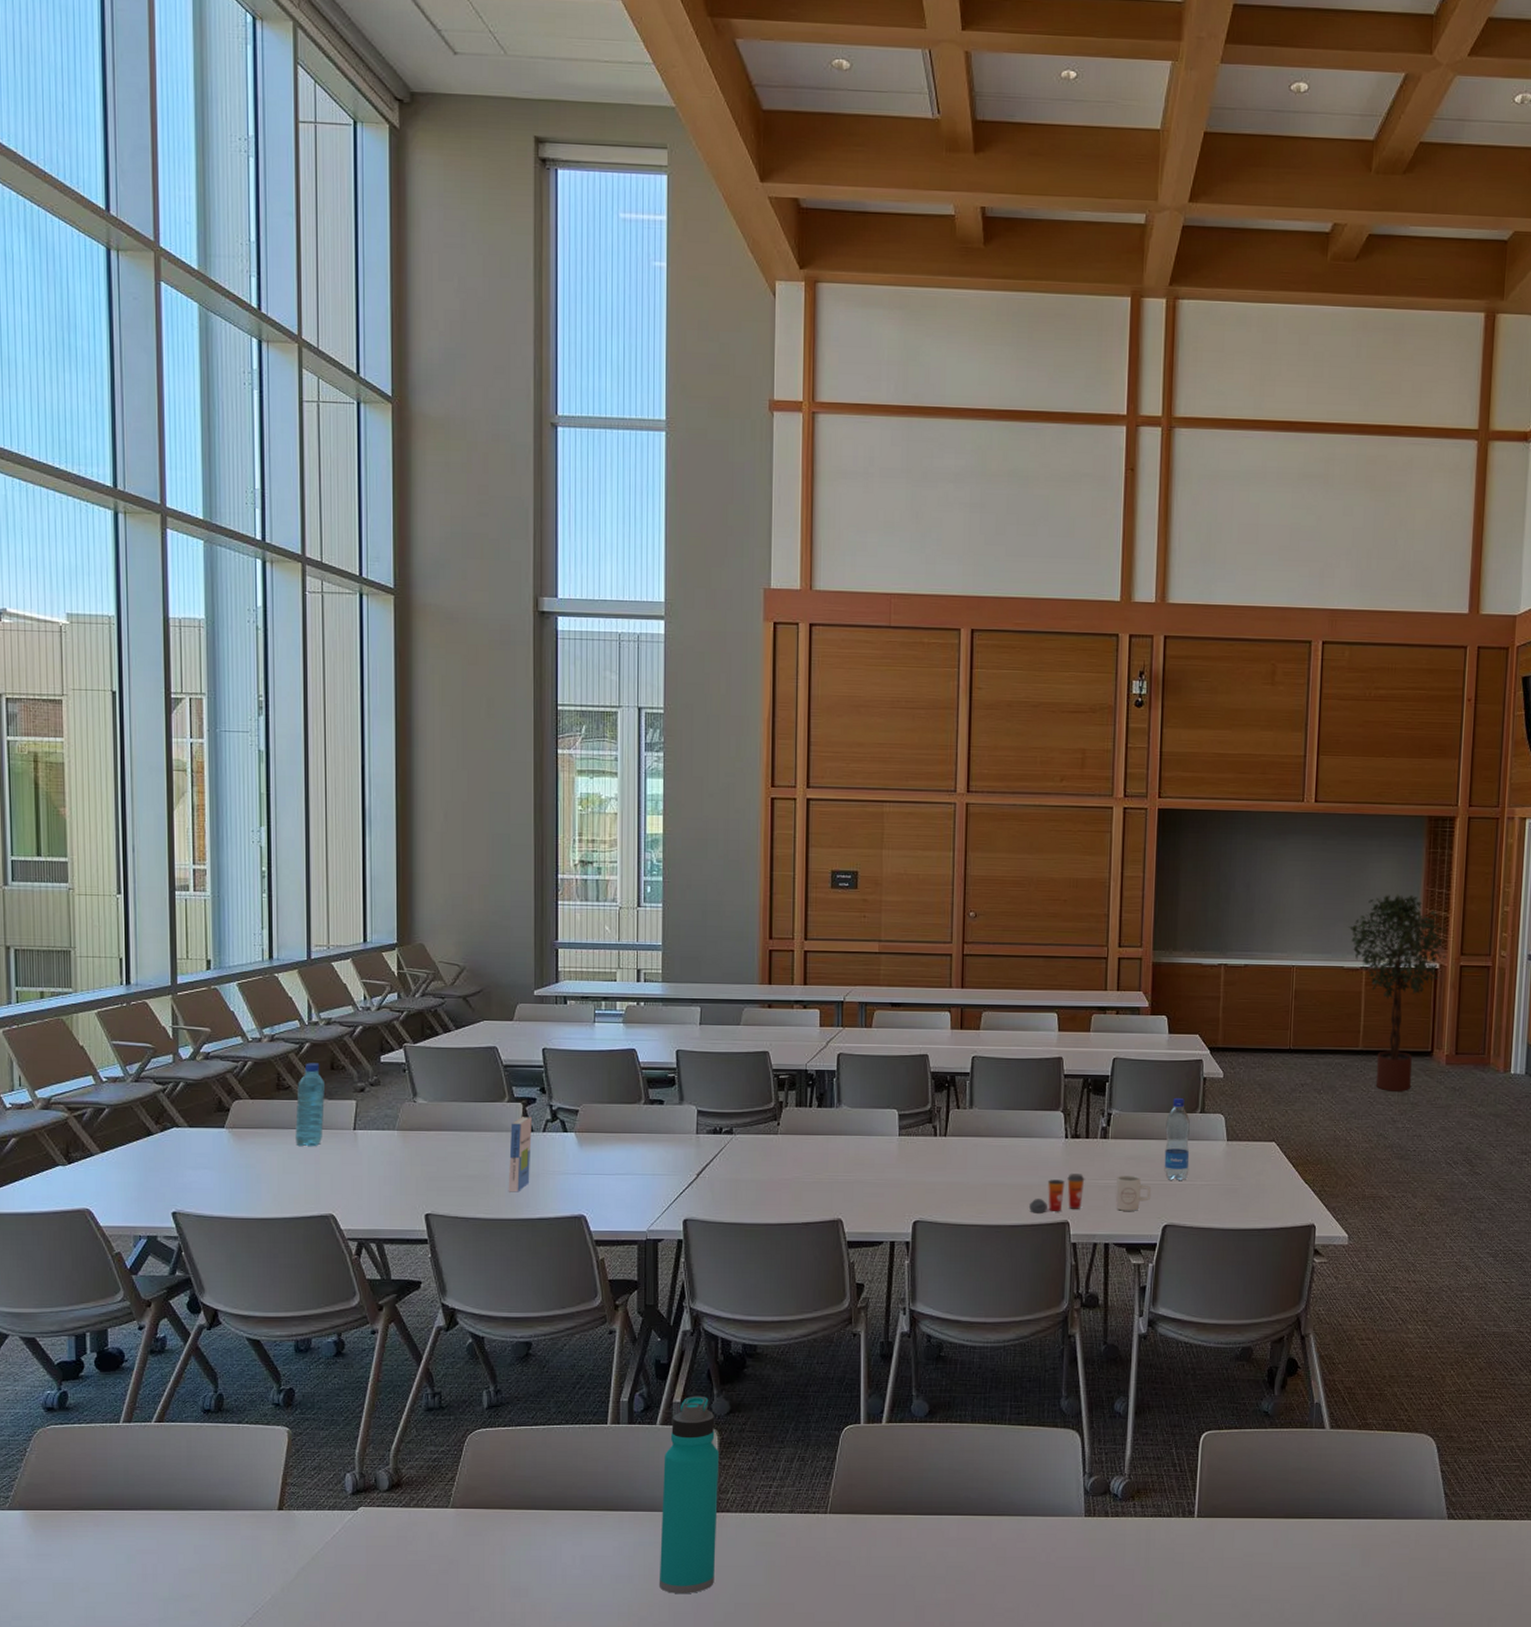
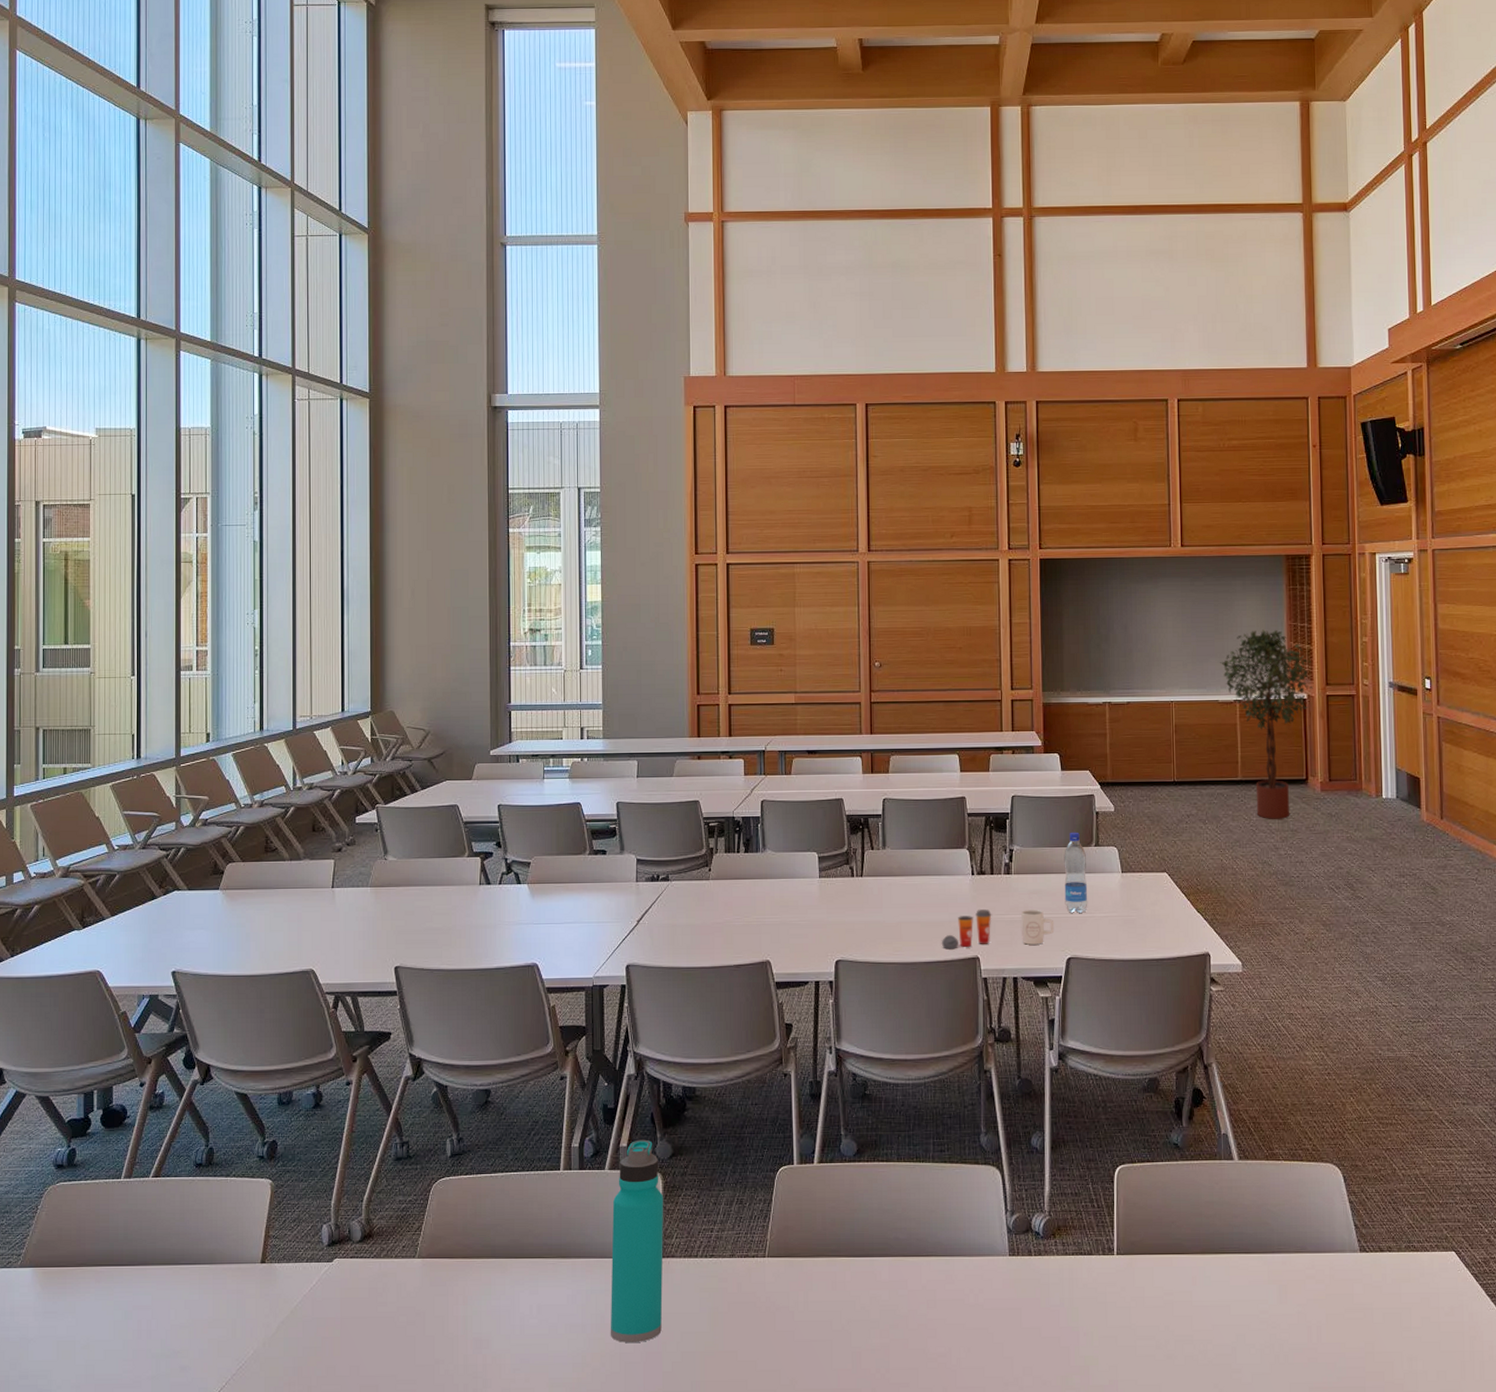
water bottle: present [295,1063,326,1147] -> none [281,826,308,906]
book: present [508,1115,532,1192] -> none [468,869,489,943]

